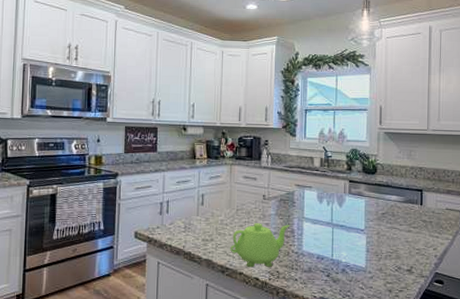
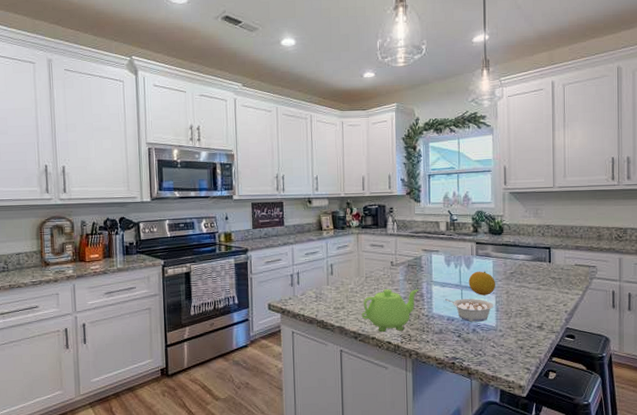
legume: none [316,236,364,262] -> present [445,298,494,322]
fruit: none [340,210,367,235] -> present [468,271,495,295]

